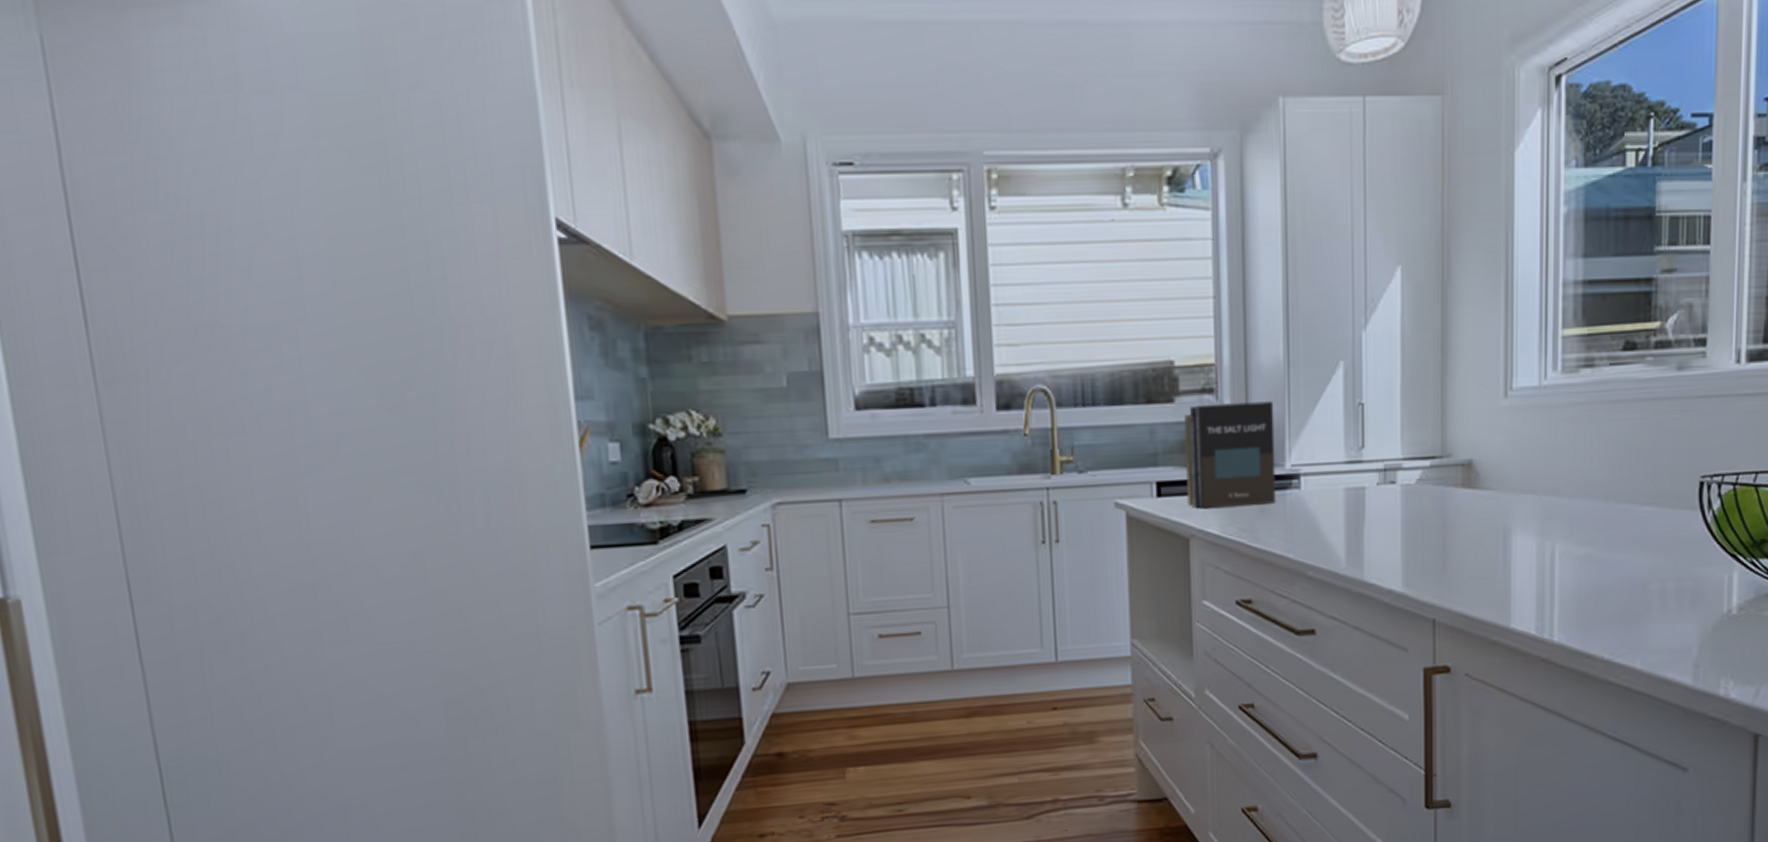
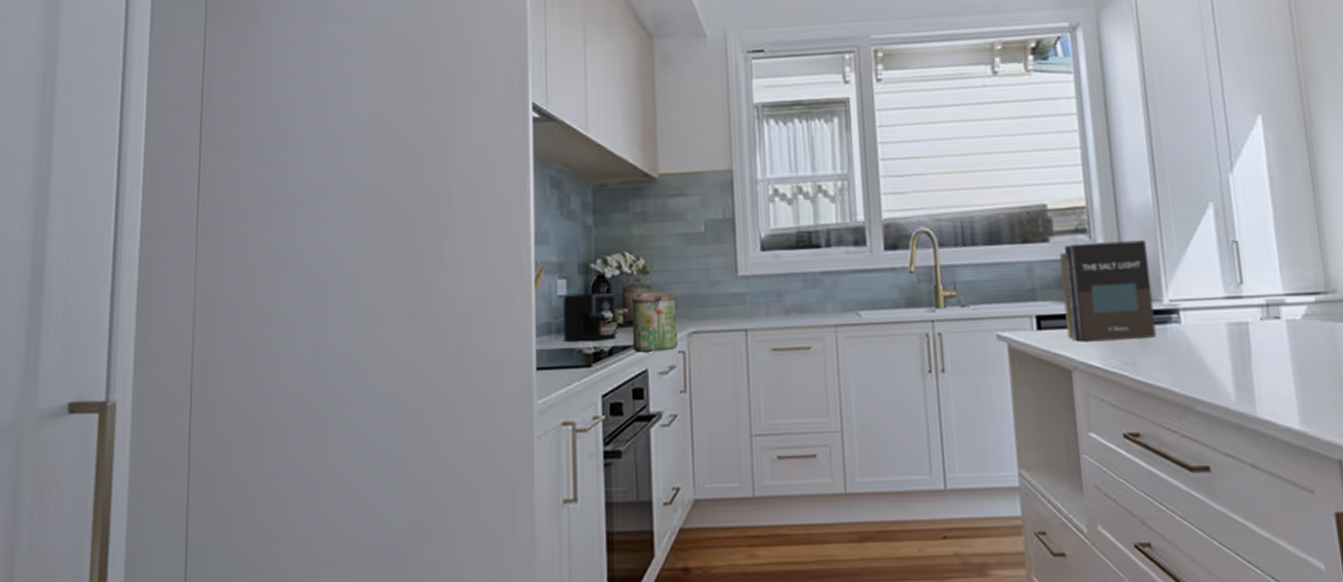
coffee maker: none [615,458,688,518] -> present [562,292,618,344]
canister: none [701,456,761,527] -> present [631,290,678,352]

